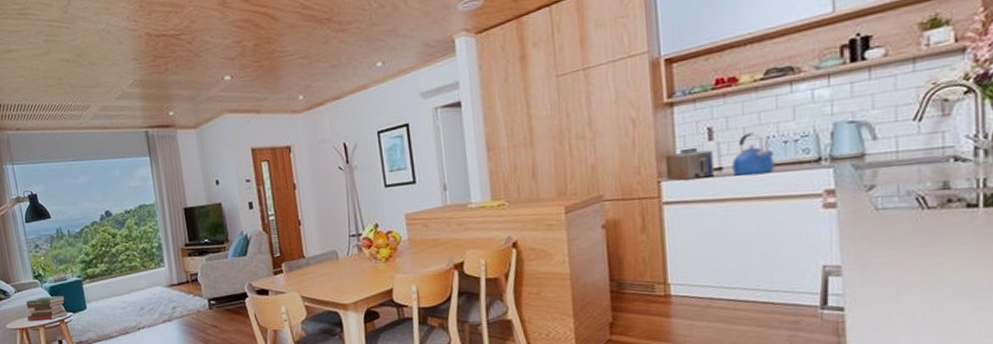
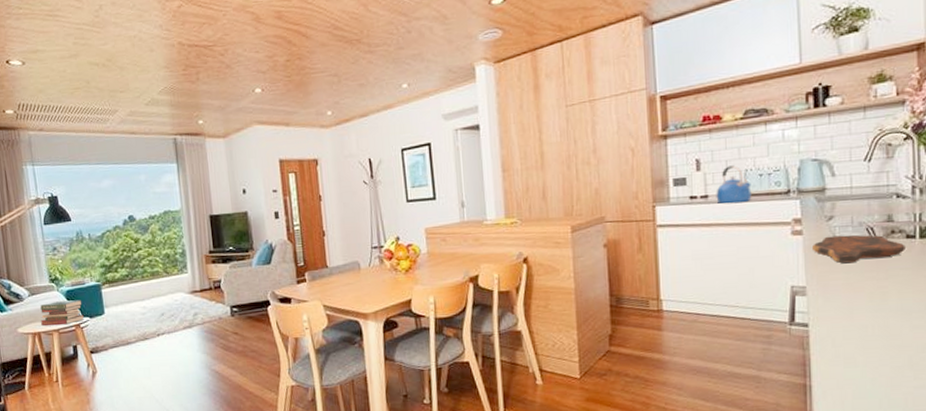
toaster: present [664,150,715,181] -> none [659,179,702,207]
cutting board: none [847,205,966,239] -> present [811,235,905,264]

